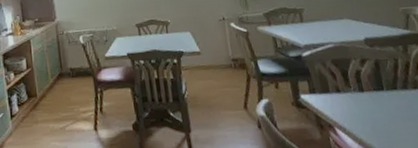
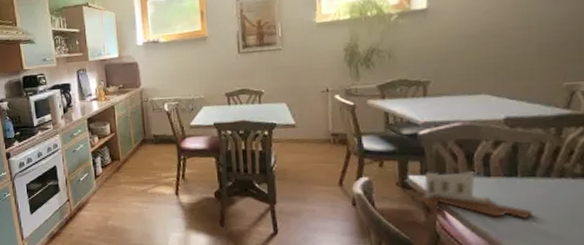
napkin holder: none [311,88,402,130] -> present [417,172,533,218]

